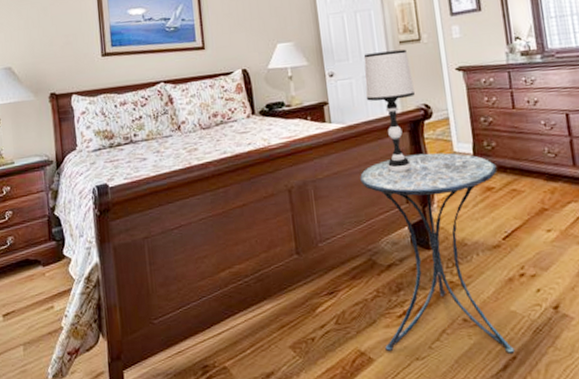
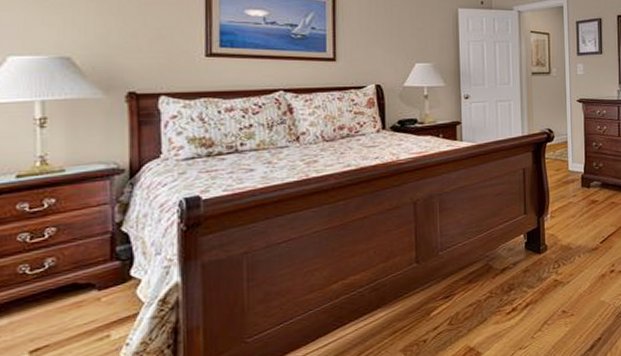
side table: present [360,153,515,353] -> none [485,171,602,344]
table lamp: present [363,49,415,173] -> none [497,80,541,188]

